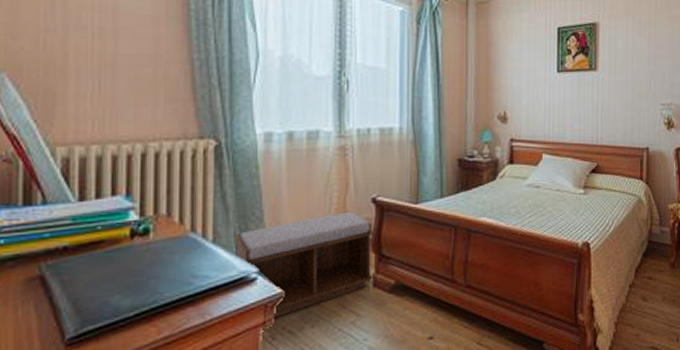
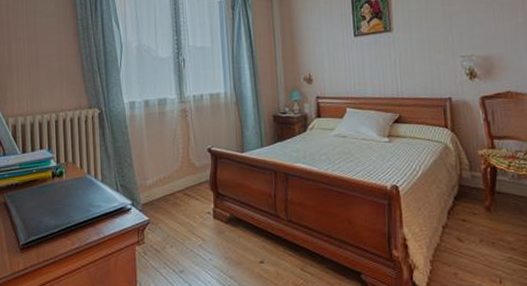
bench: present [235,212,373,318] -> none [116,159,213,239]

